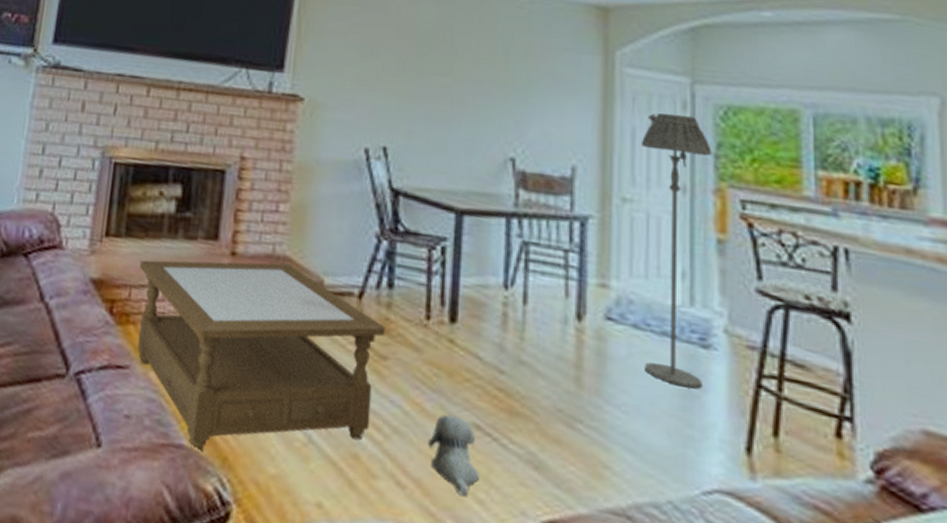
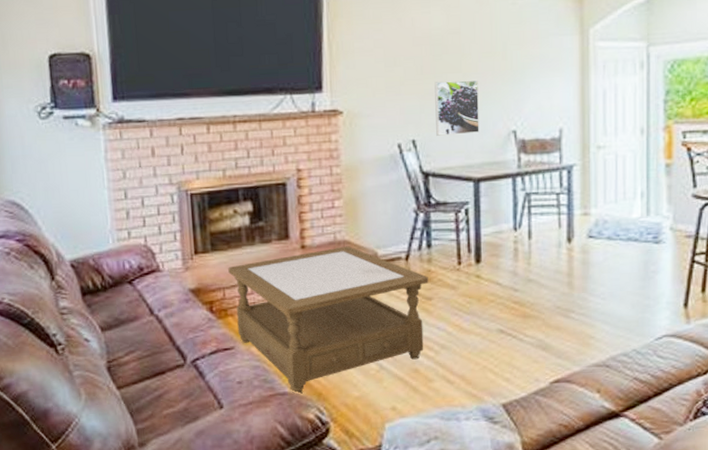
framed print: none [413,82,471,152] -> present [434,79,479,136]
plush toy: present [428,414,480,497] -> none [467,327,506,379]
floor lamp: present [640,113,712,389] -> none [610,72,662,273]

